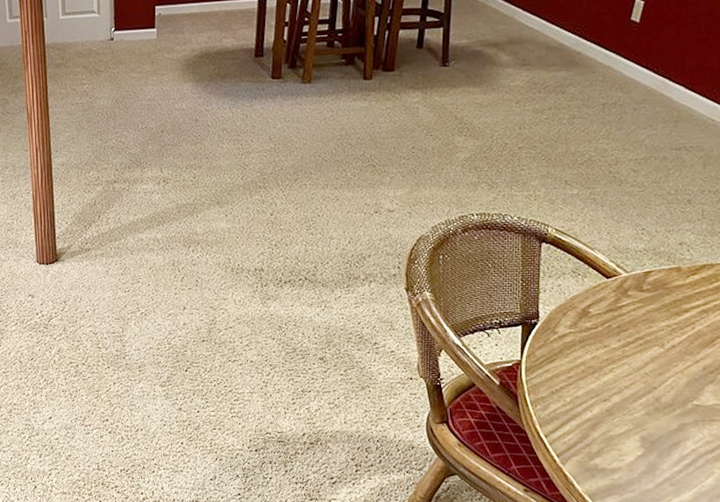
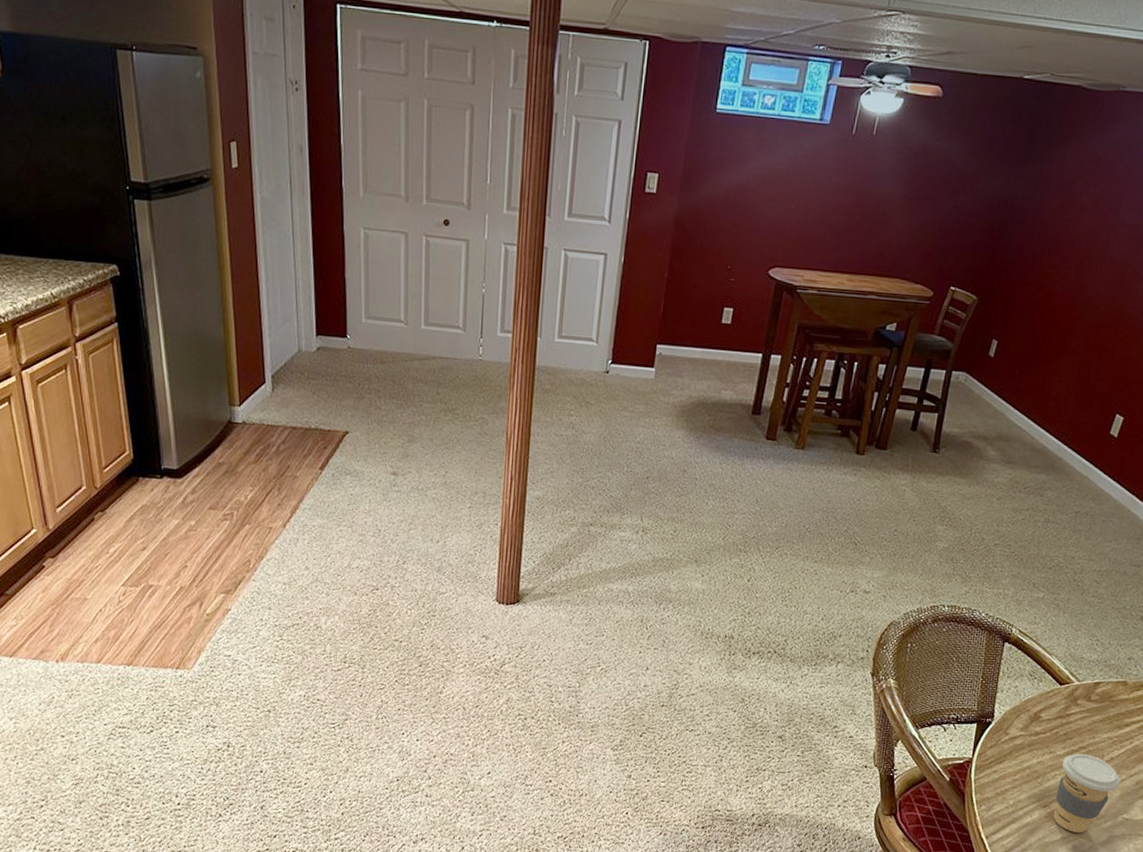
coffee cup: none [616,344,686,424] -> present [1054,753,1121,833]

